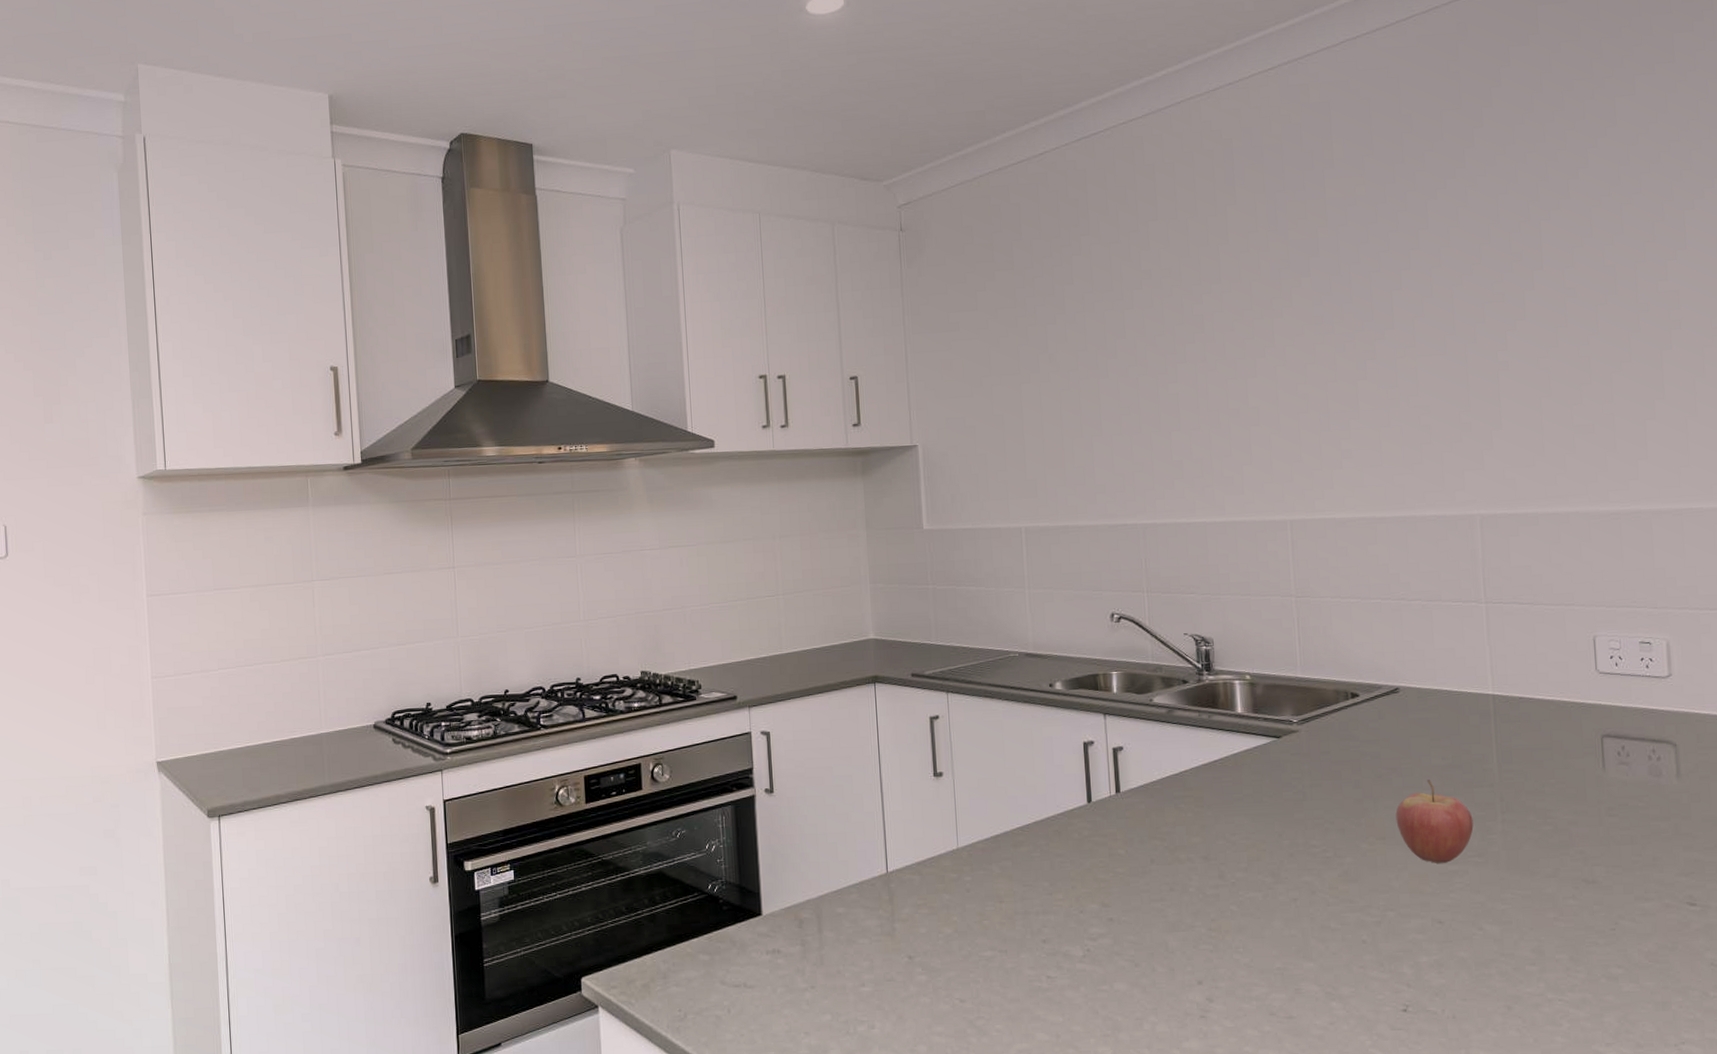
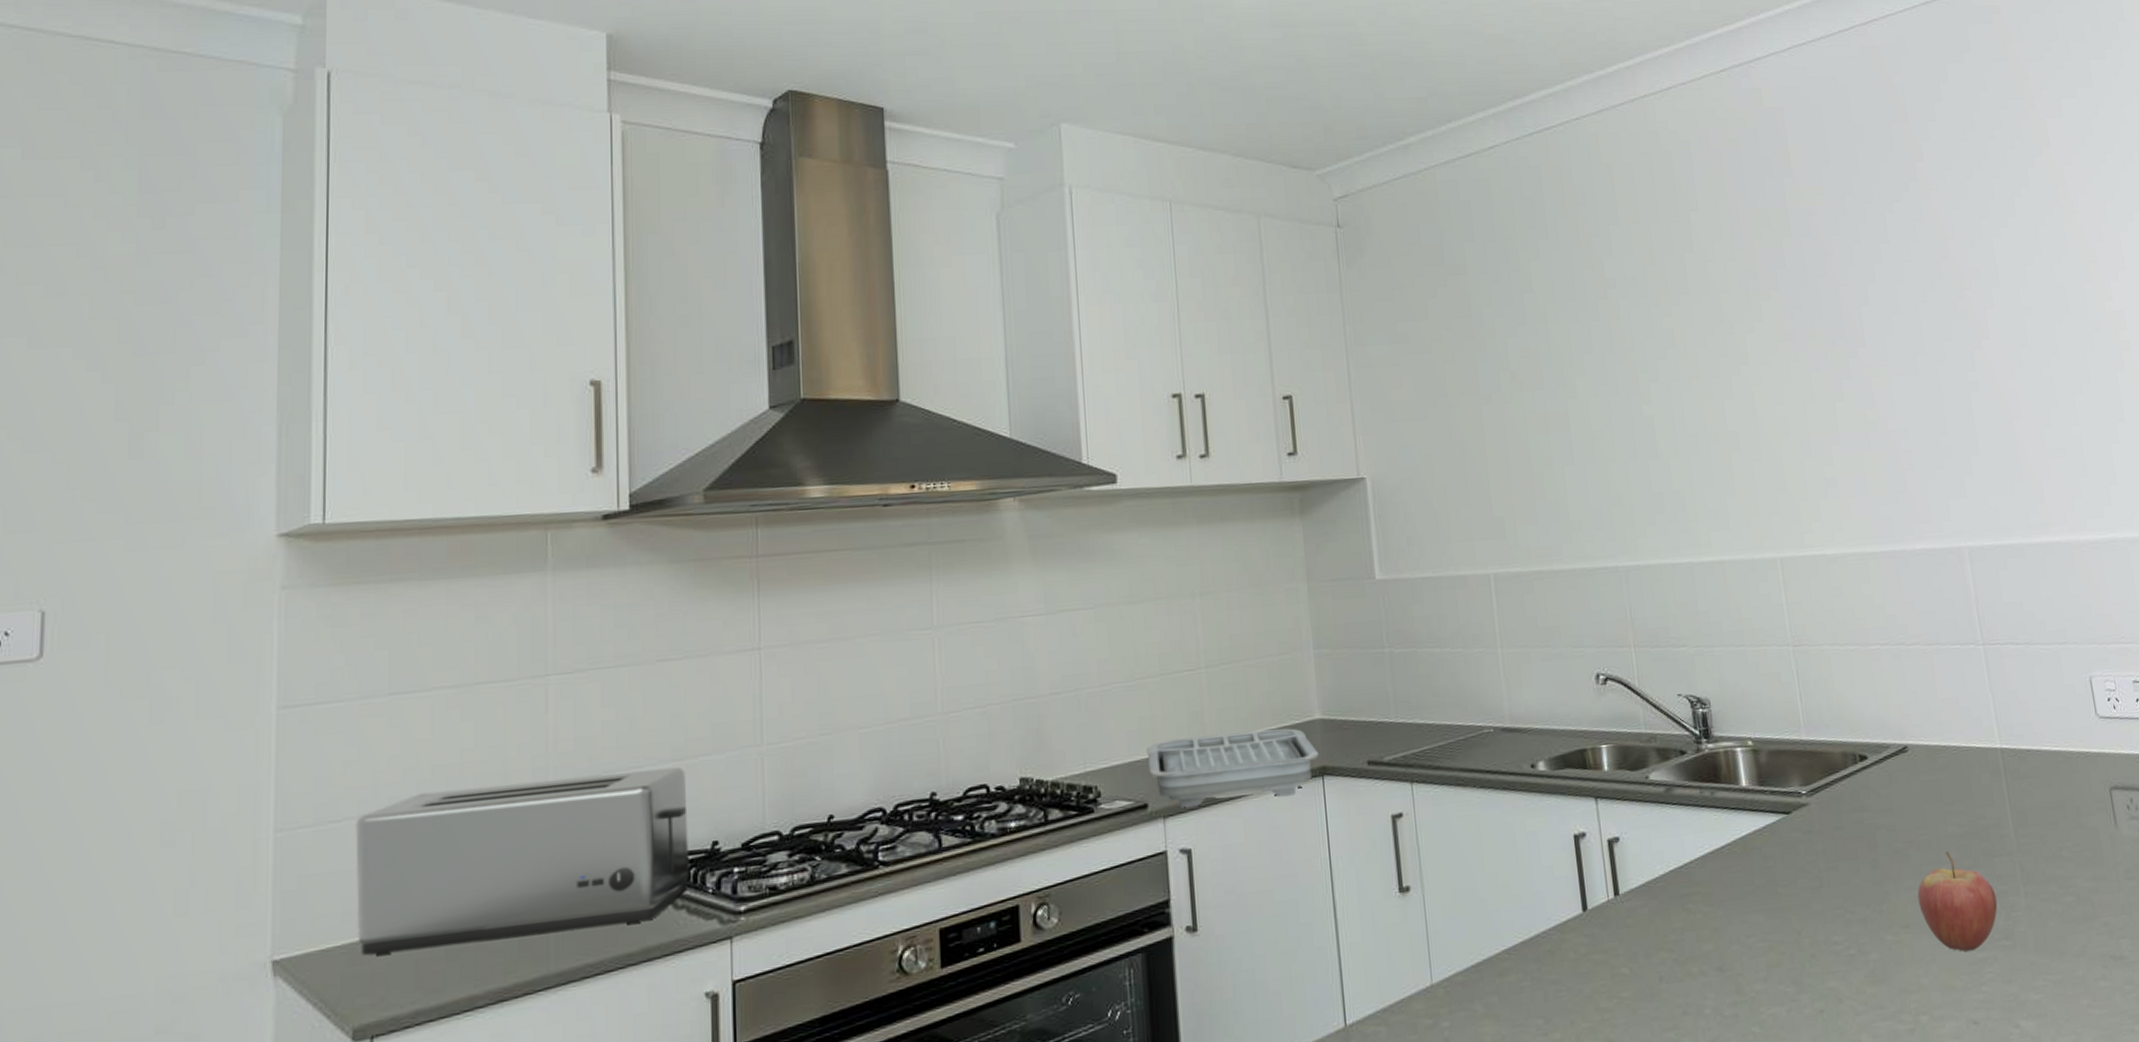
toaster: none [199,650,412,763] -> present [355,767,689,955]
dish rack: none [736,644,872,701] -> present [1146,728,1319,809]

